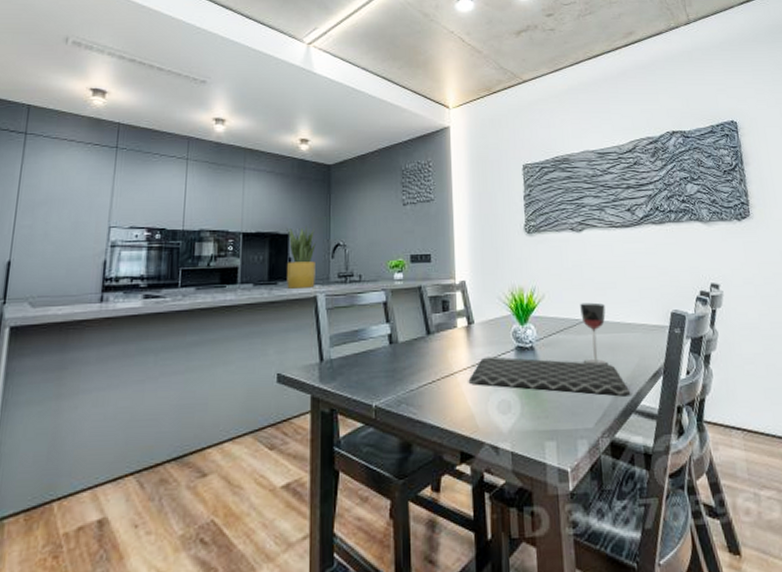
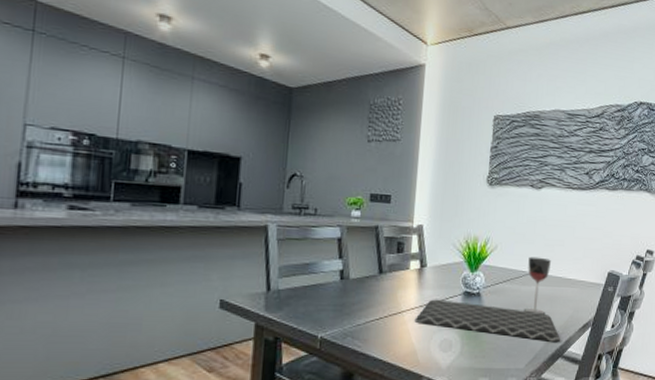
planter: present [287,225,317,289] -> none [235,150,272,217]

